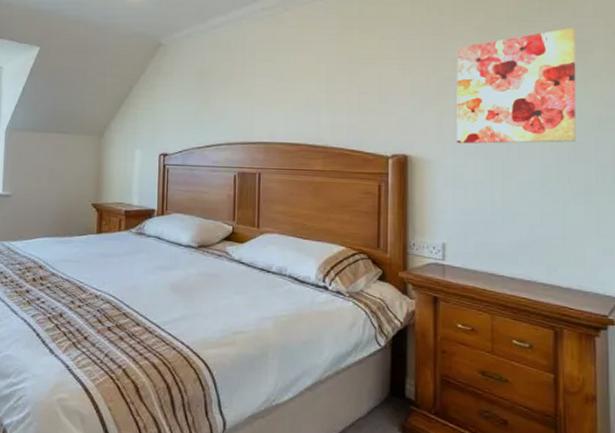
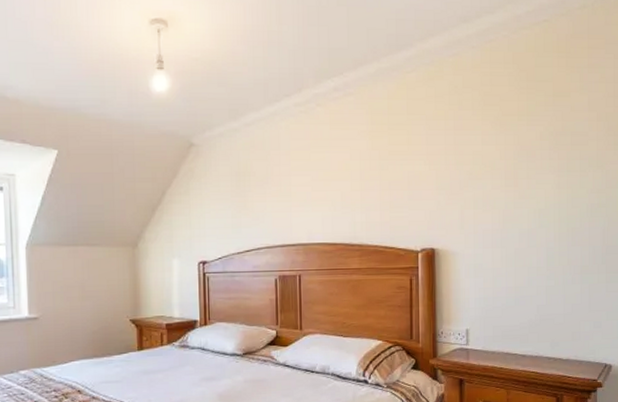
wall art: present [457,27,576,144] -> none [476,120,574,234]

